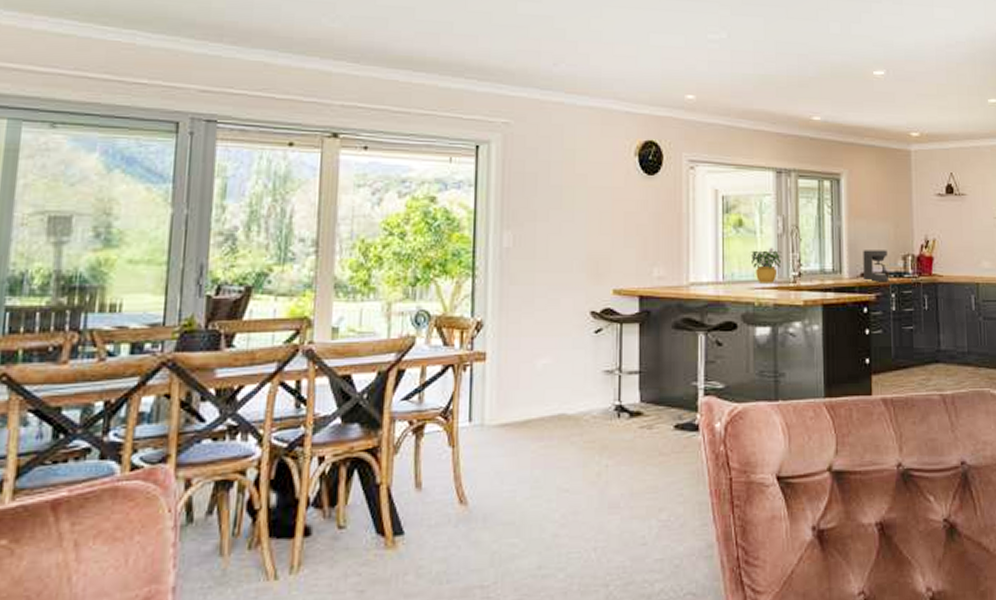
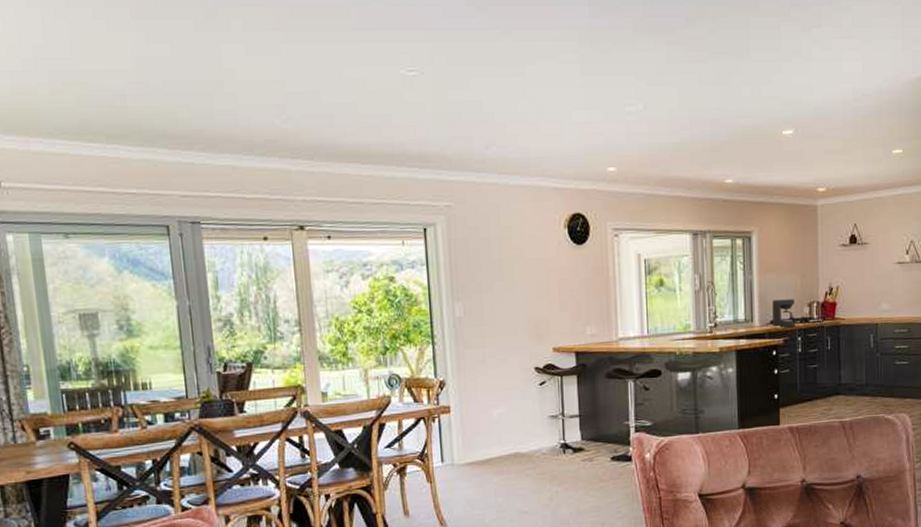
potted flower: present [749,247,782,283] -> none [670,303,699,335]

